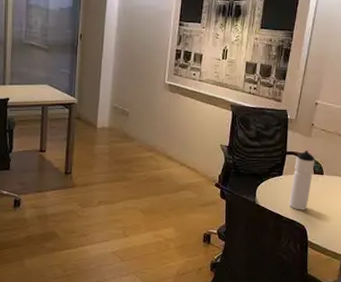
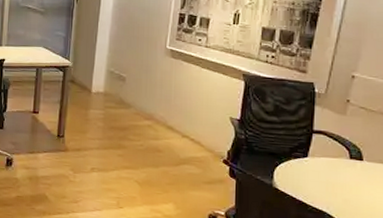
water bottle: present [288,150,315,210] -> none [315,130,352,201]

